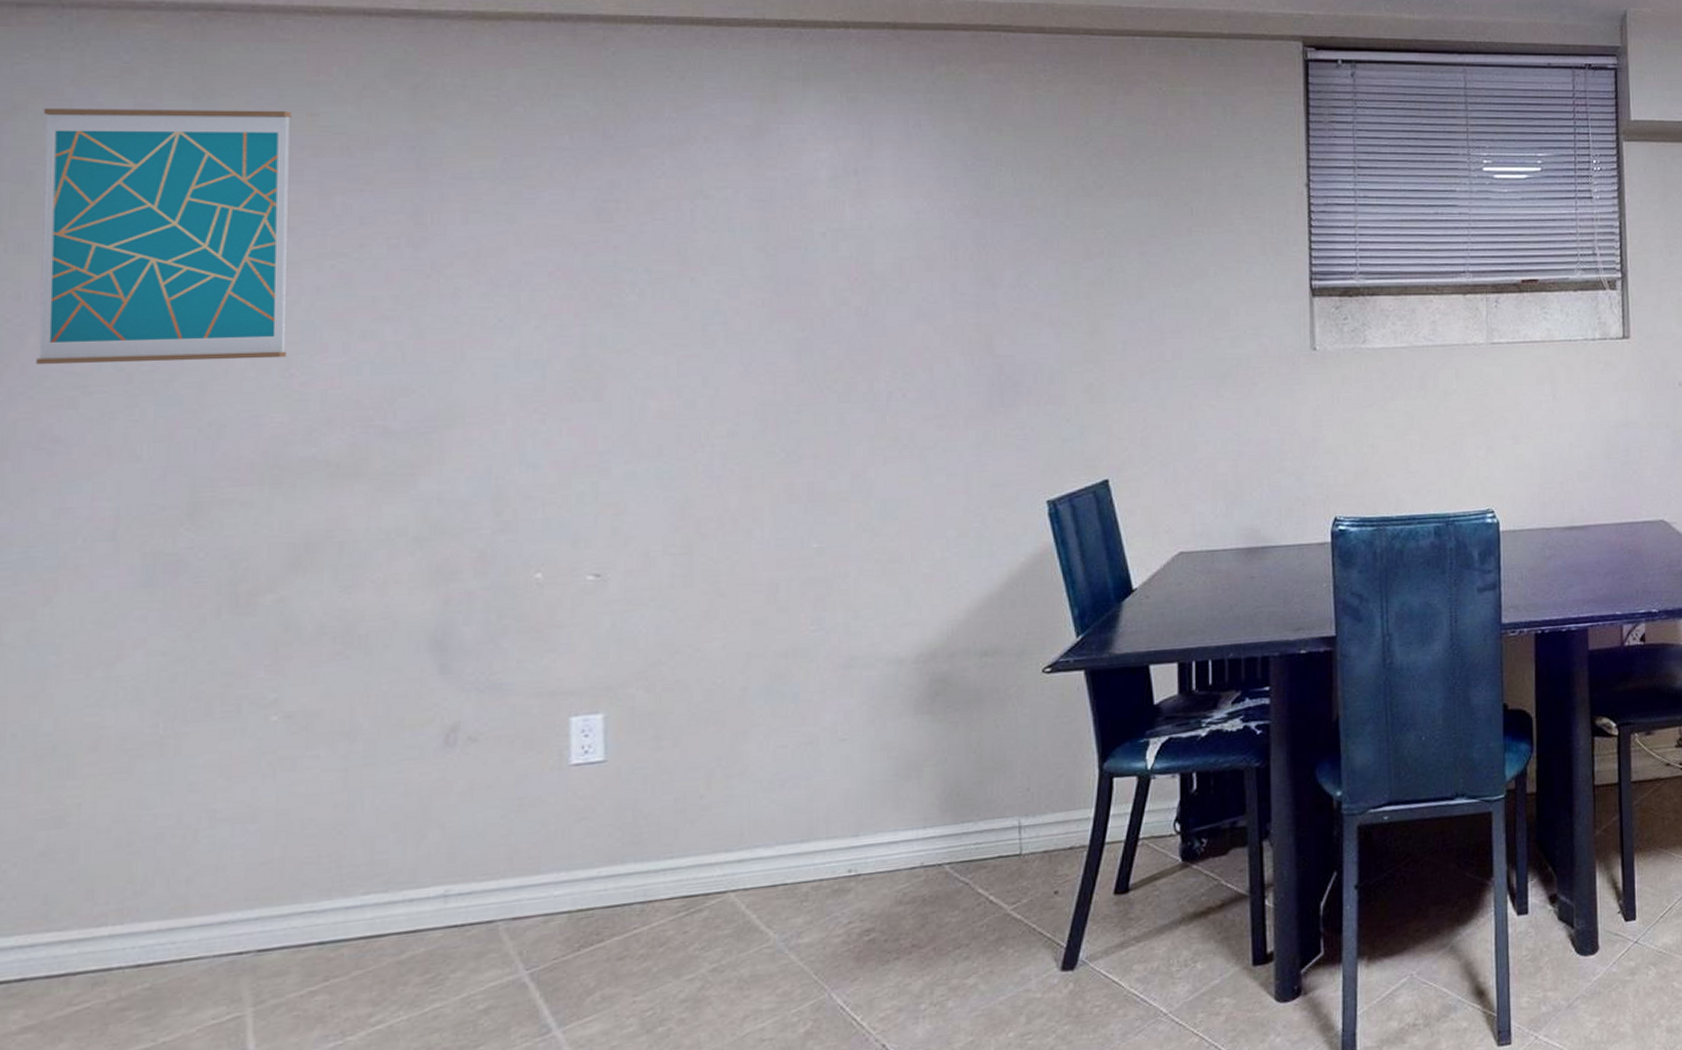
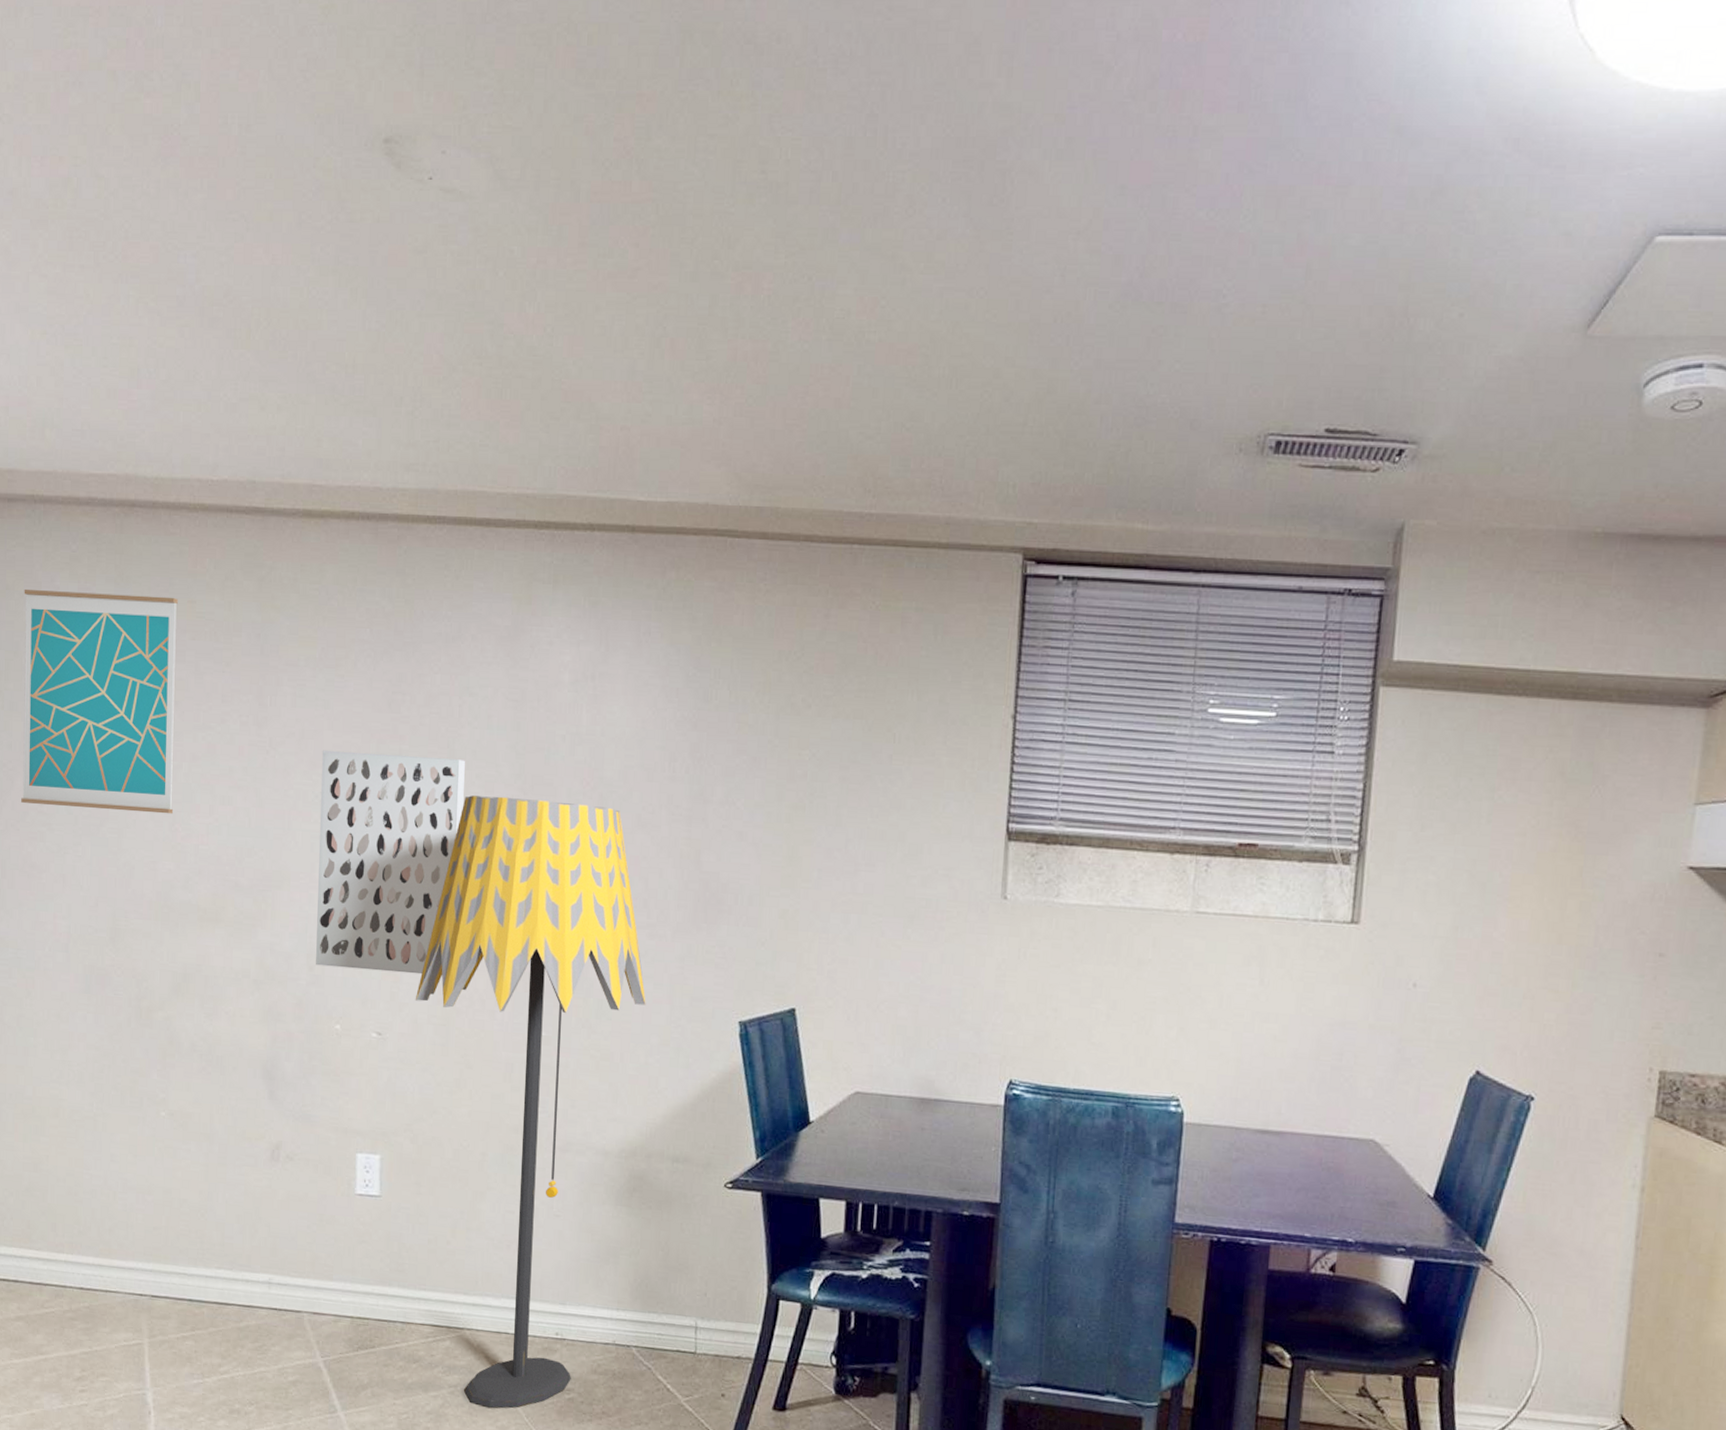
wall art: none [505,266,702,510] -> present [316,750,465,975]
floor lamp: none [645,300,939,976] -> present [415,795,646,1409]

